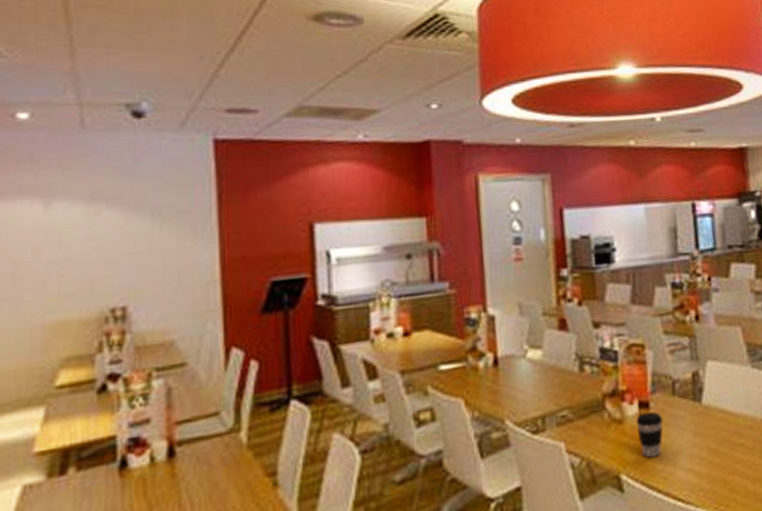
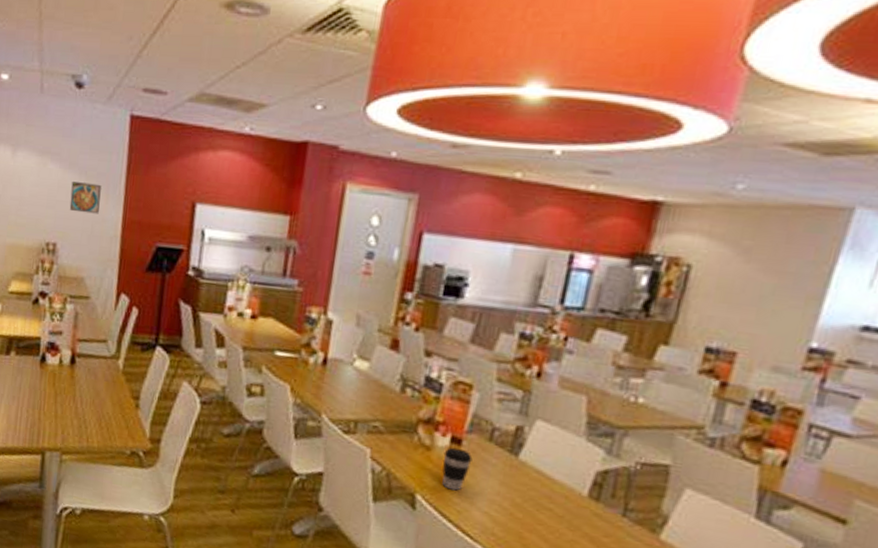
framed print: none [141,223,185,263] -> present [69,180,102,214]

